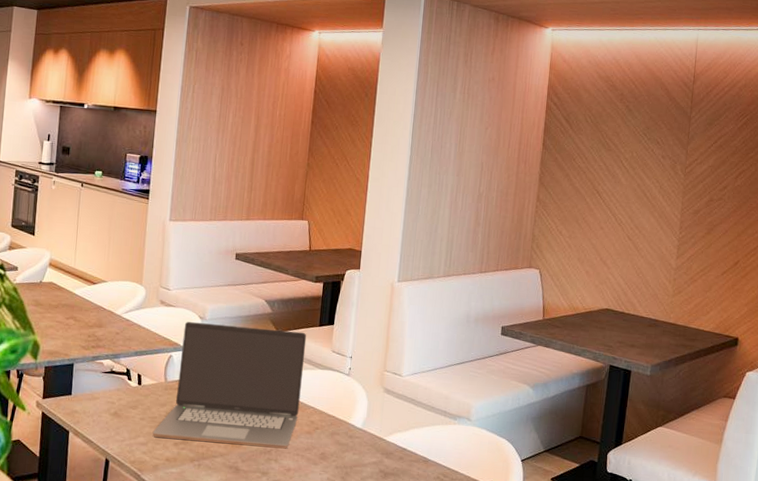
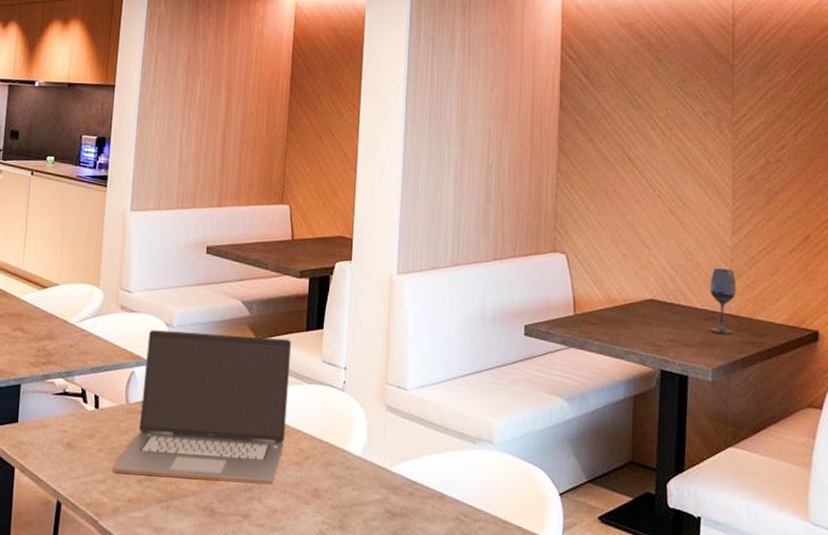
wineglass: none [652,285,677,339] -> present [709,268,736,334]

